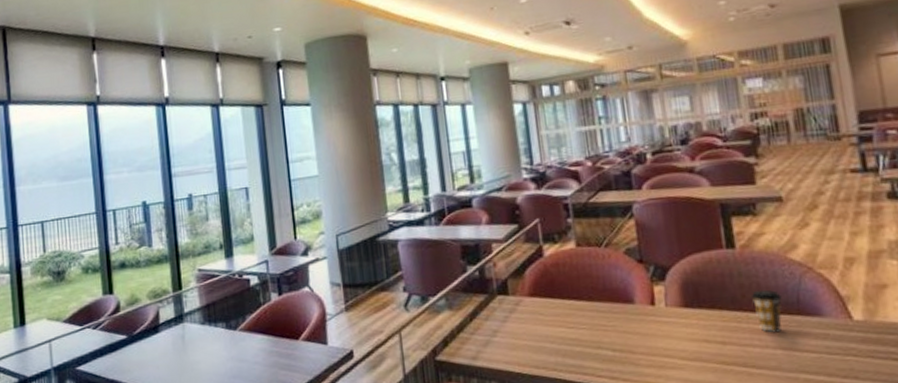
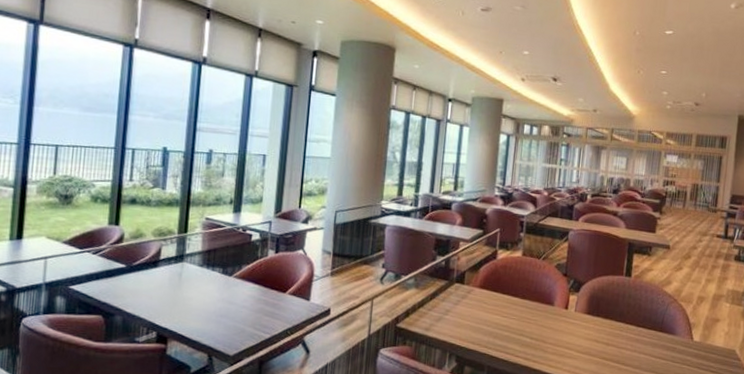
coffee cup: present [750,289,783,332] -> none [633,309,653,341]

